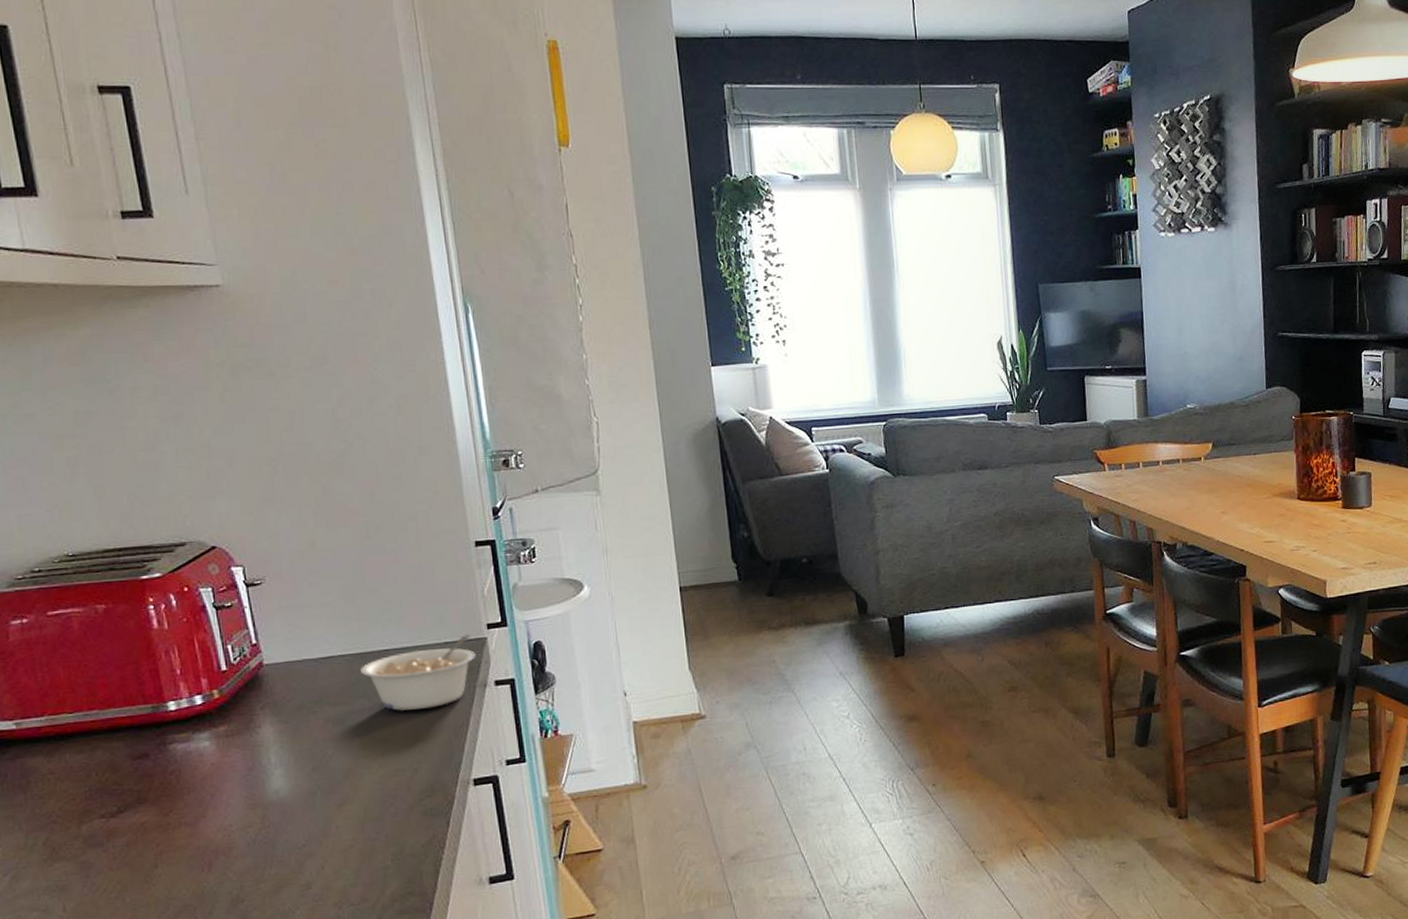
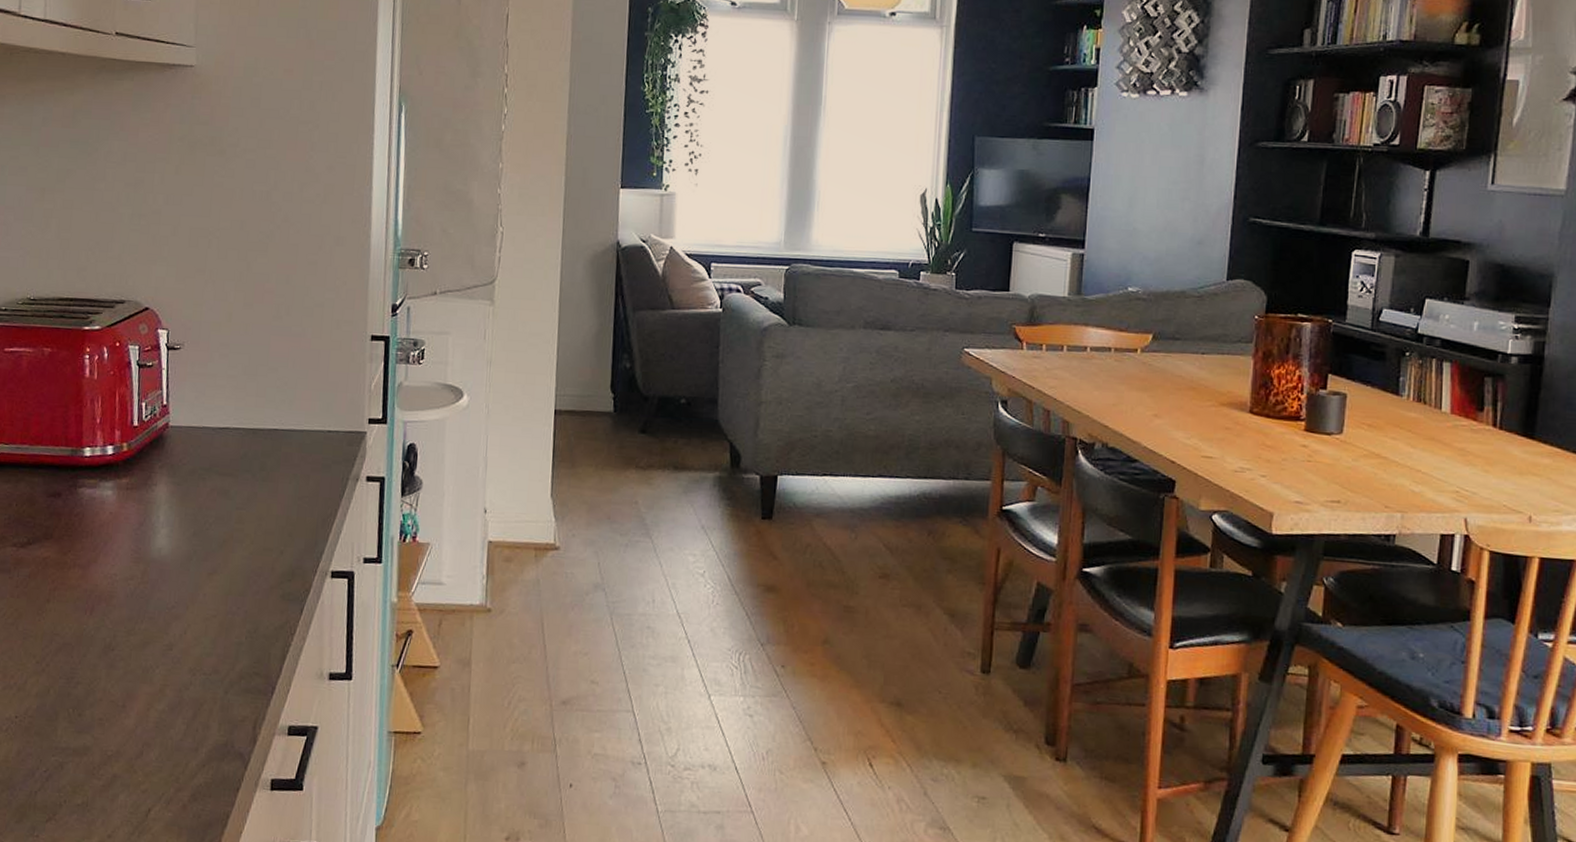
legume: present [360,635,476,712] -> none [250,426,354,493]

